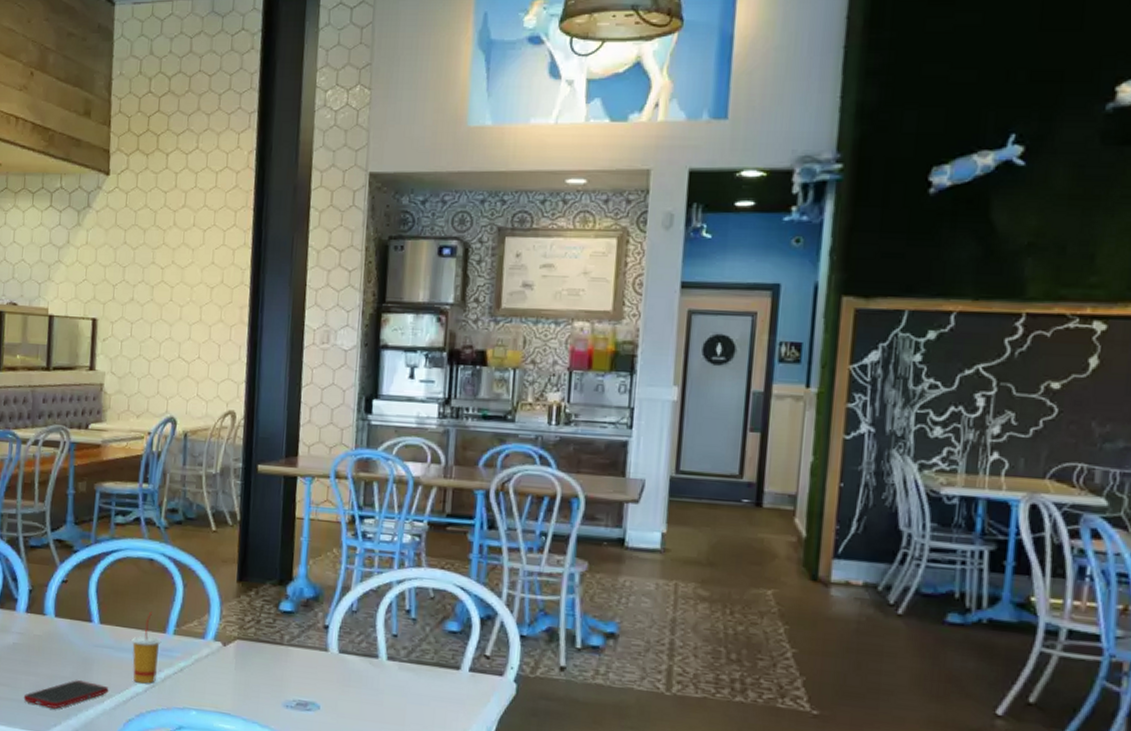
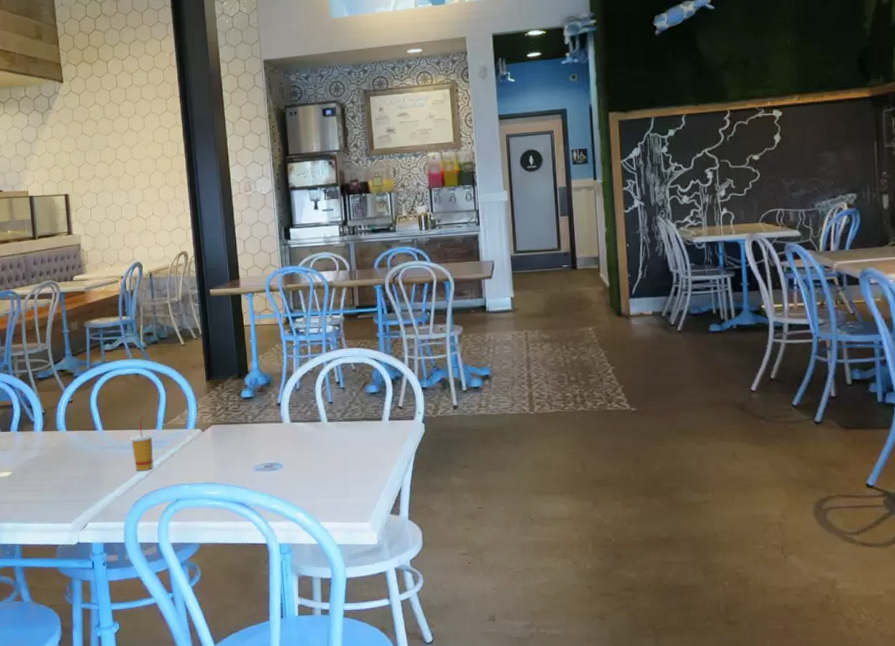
cell phone: present [23,679,109,709] -> none [49,476,118,503]

